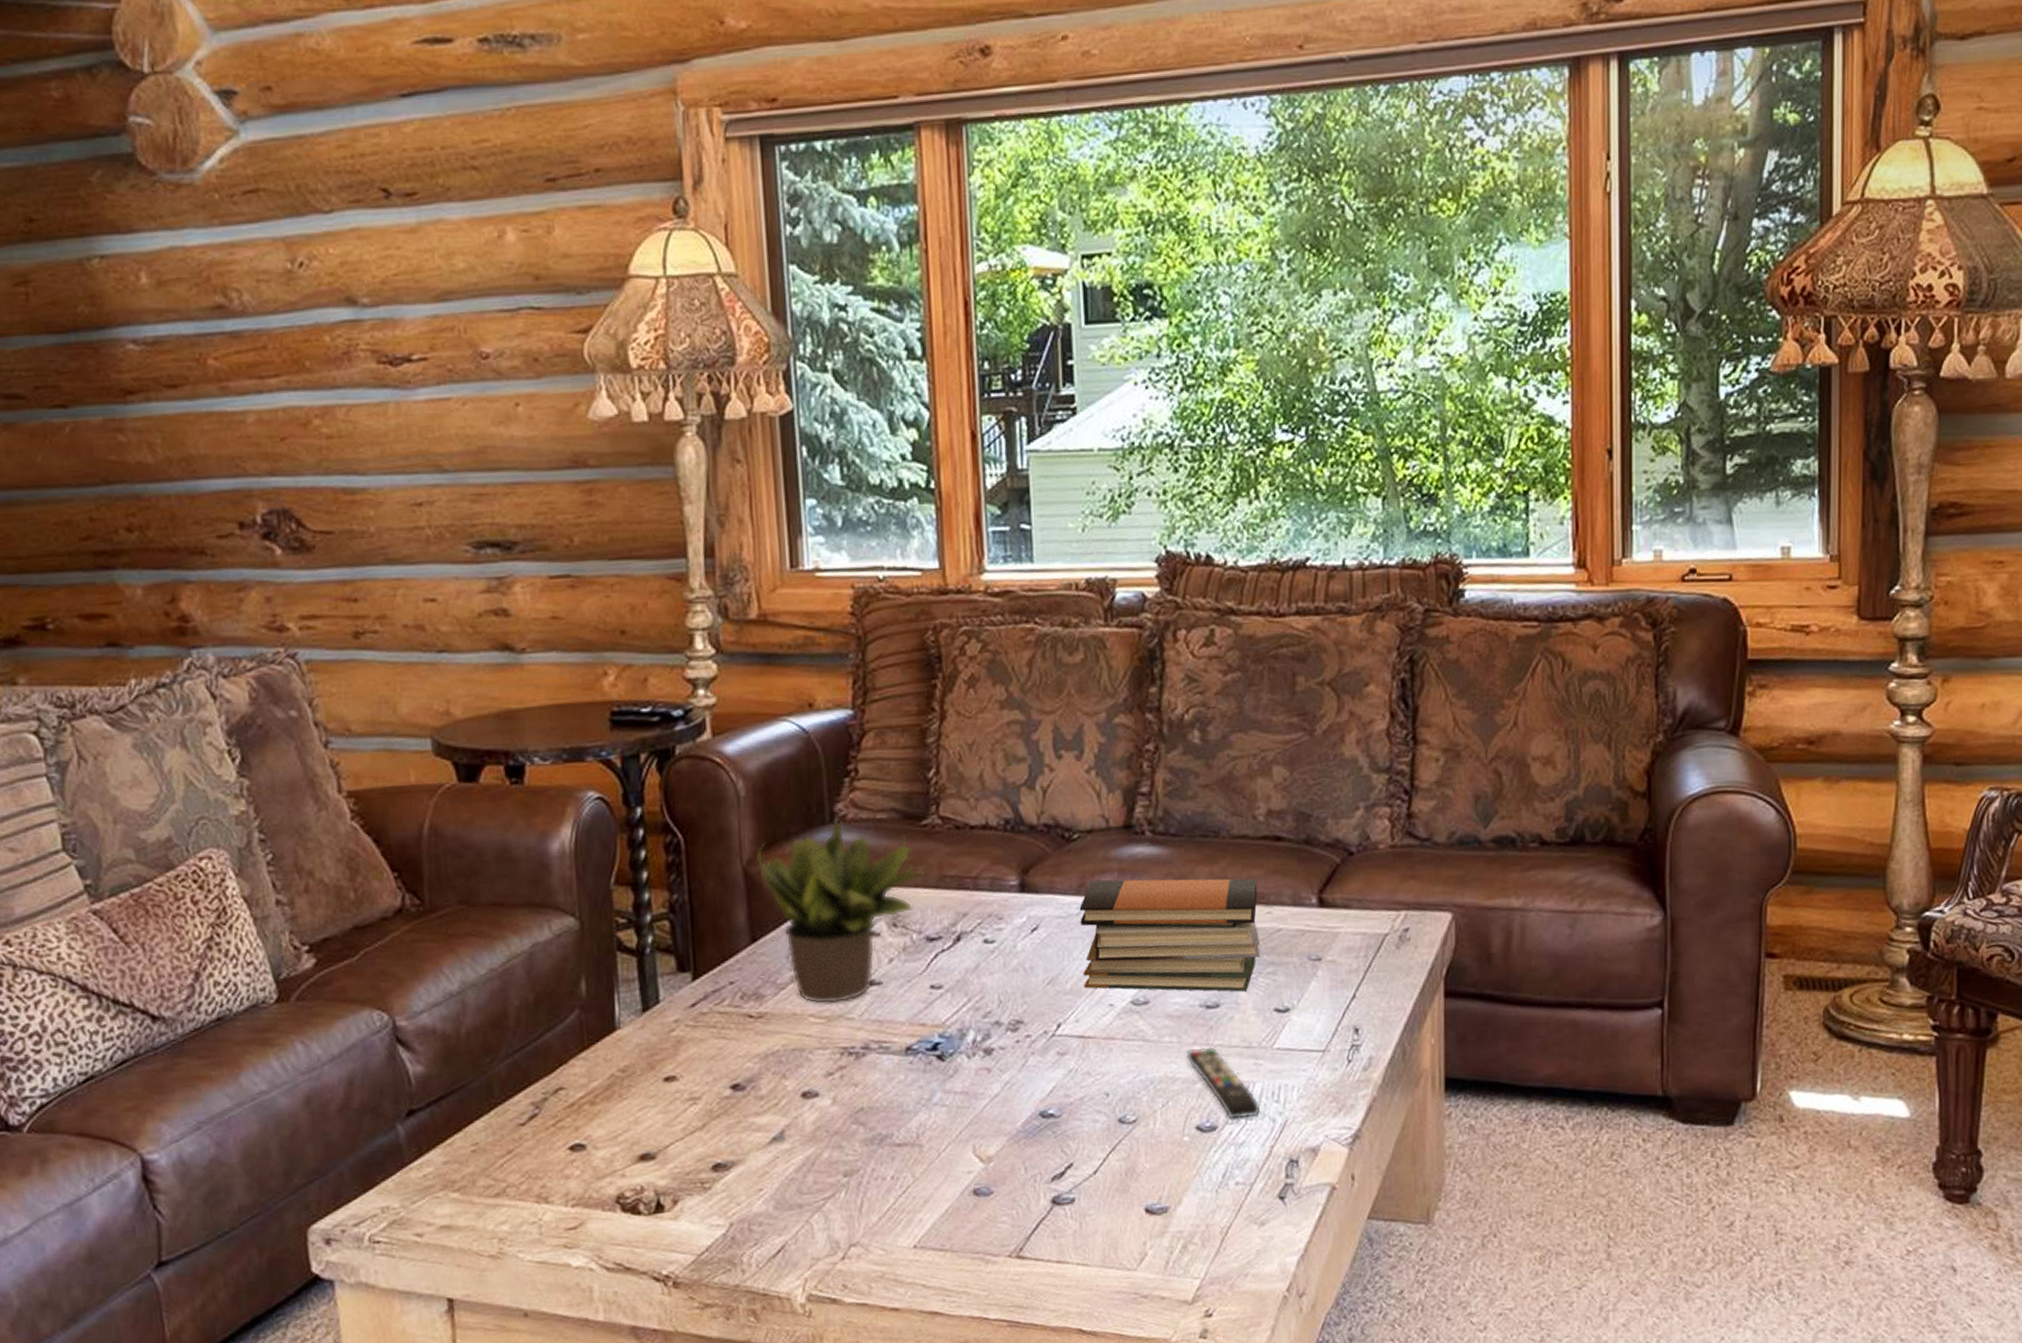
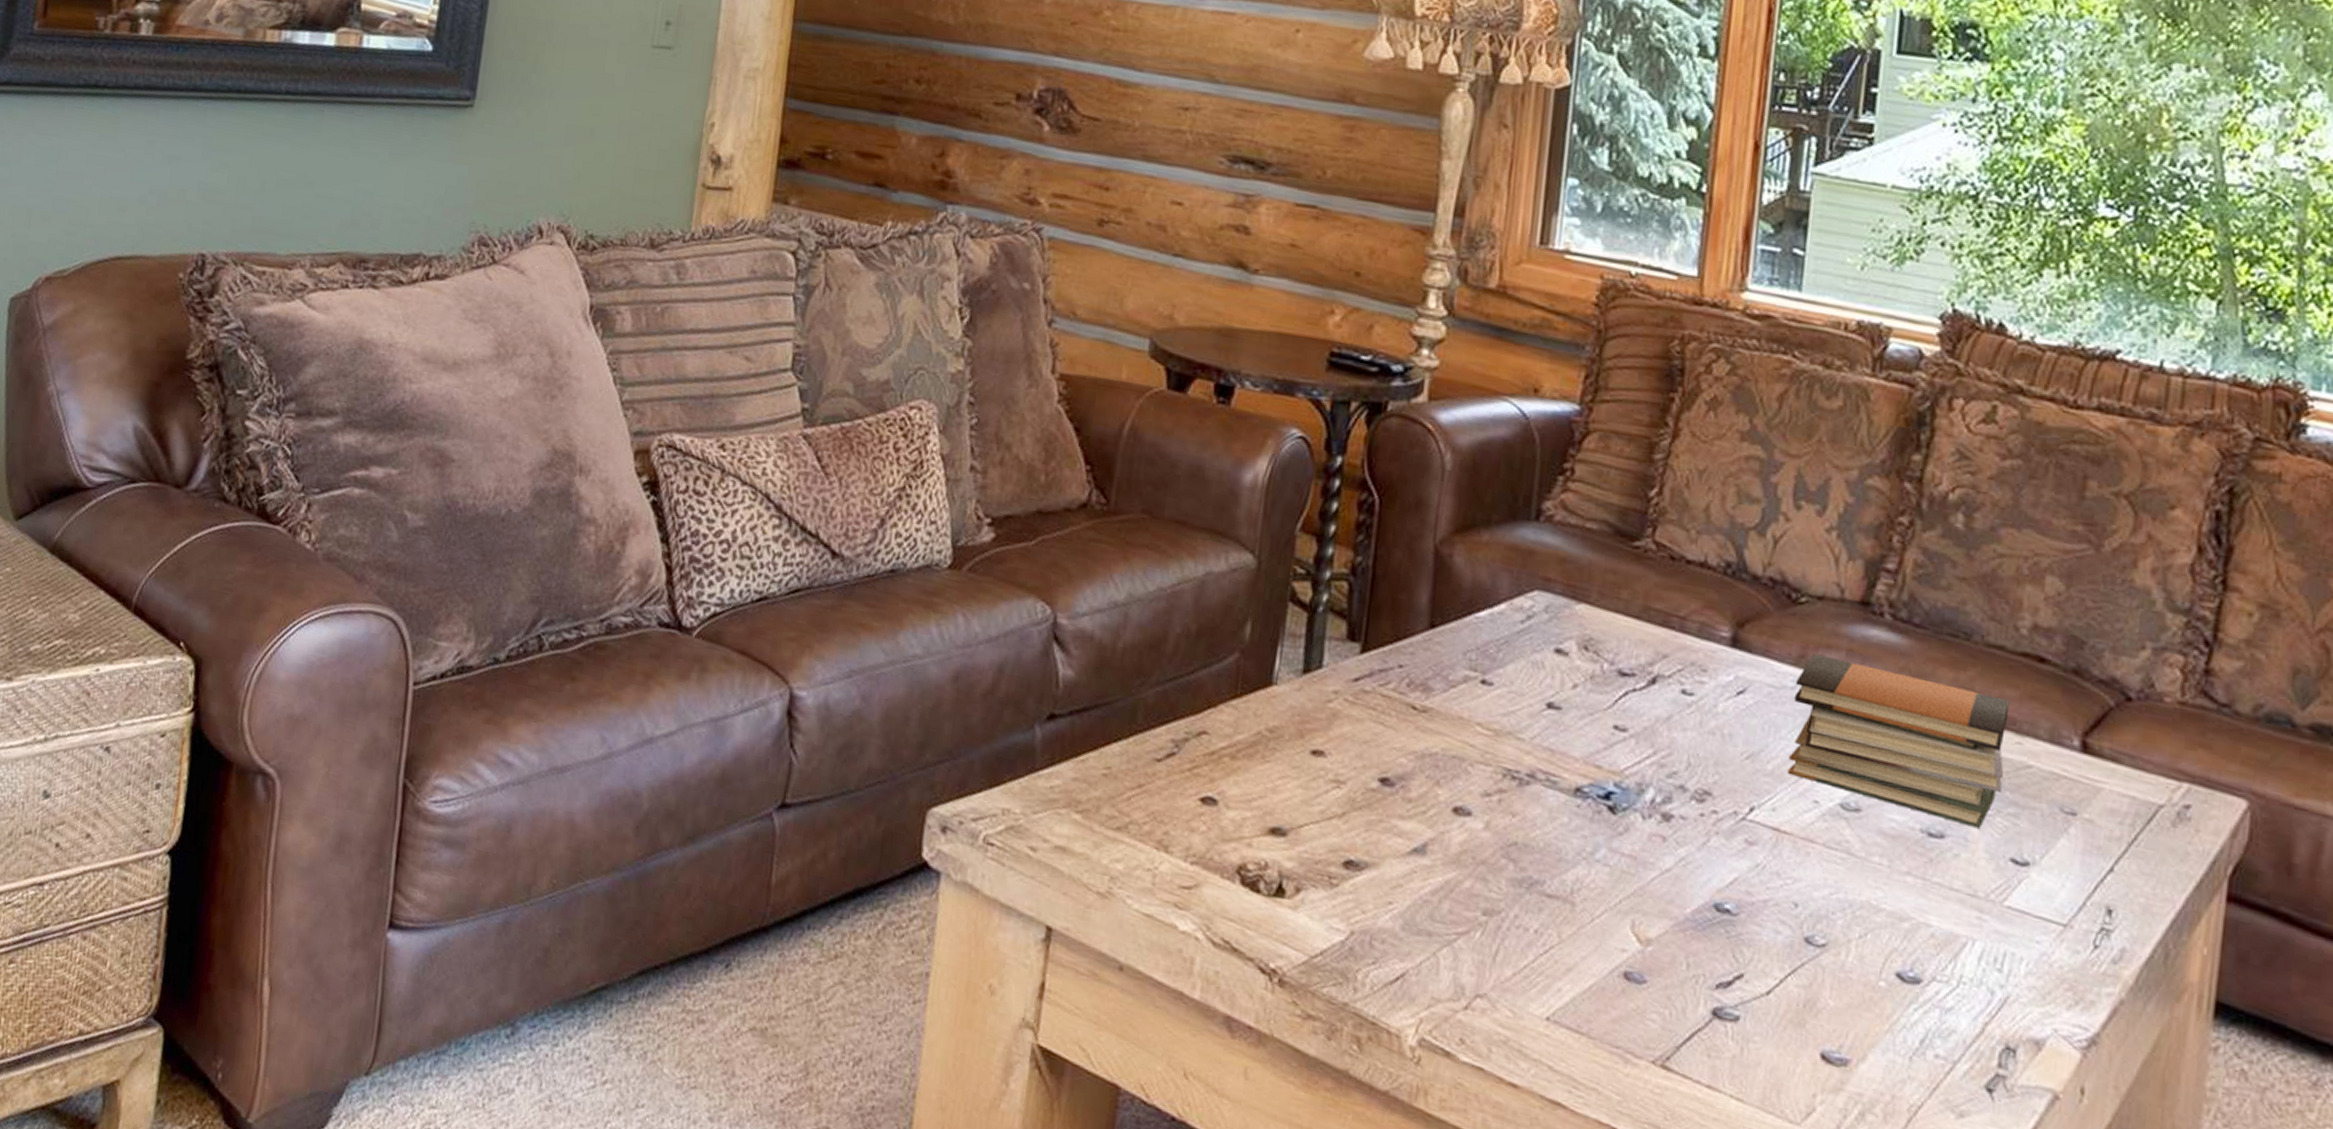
potted plant: present [755,815,925,1005] -> none [1449,513,1628,720]
remote control: present [1186,1047,1261,1119] -> none [1895,878,1979,983]

